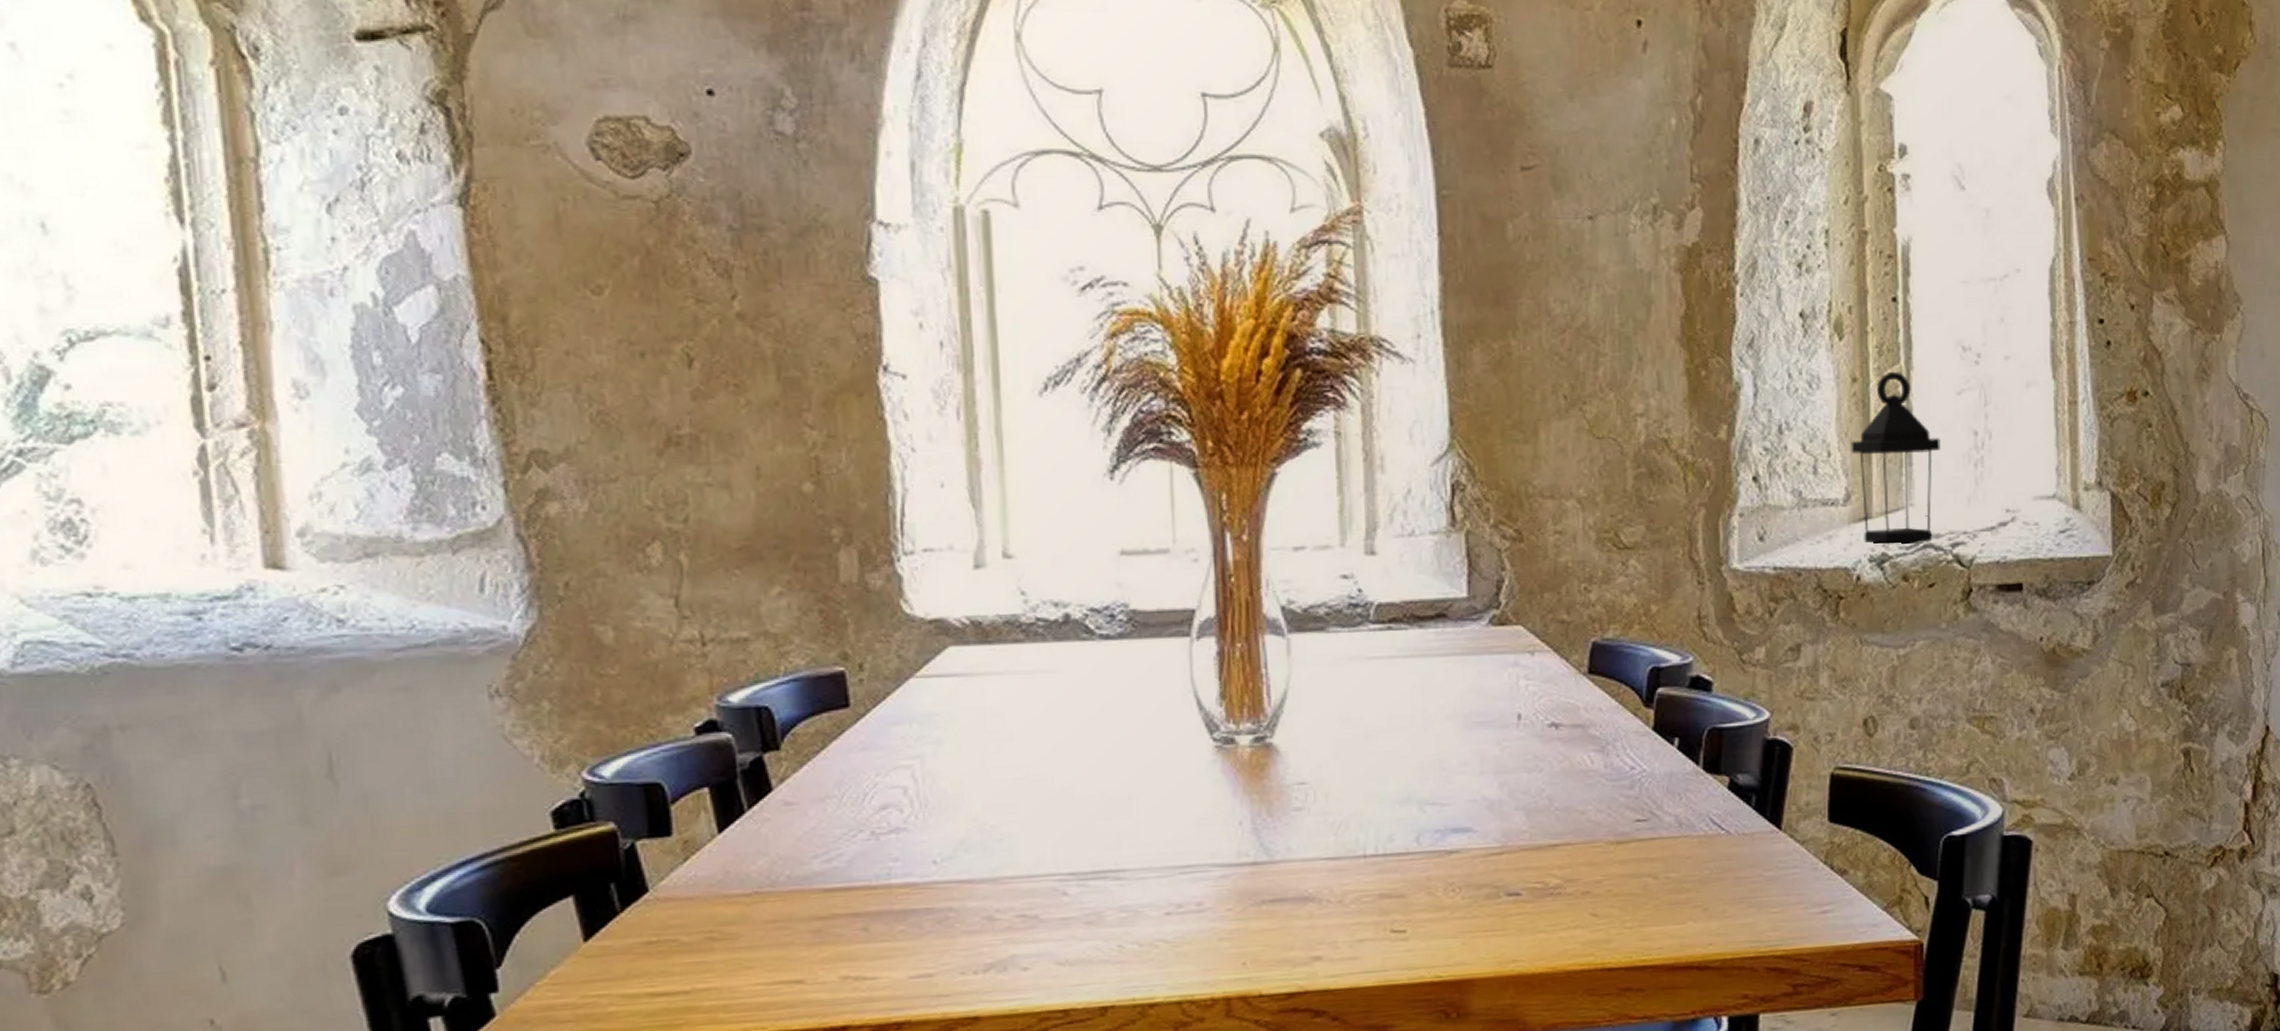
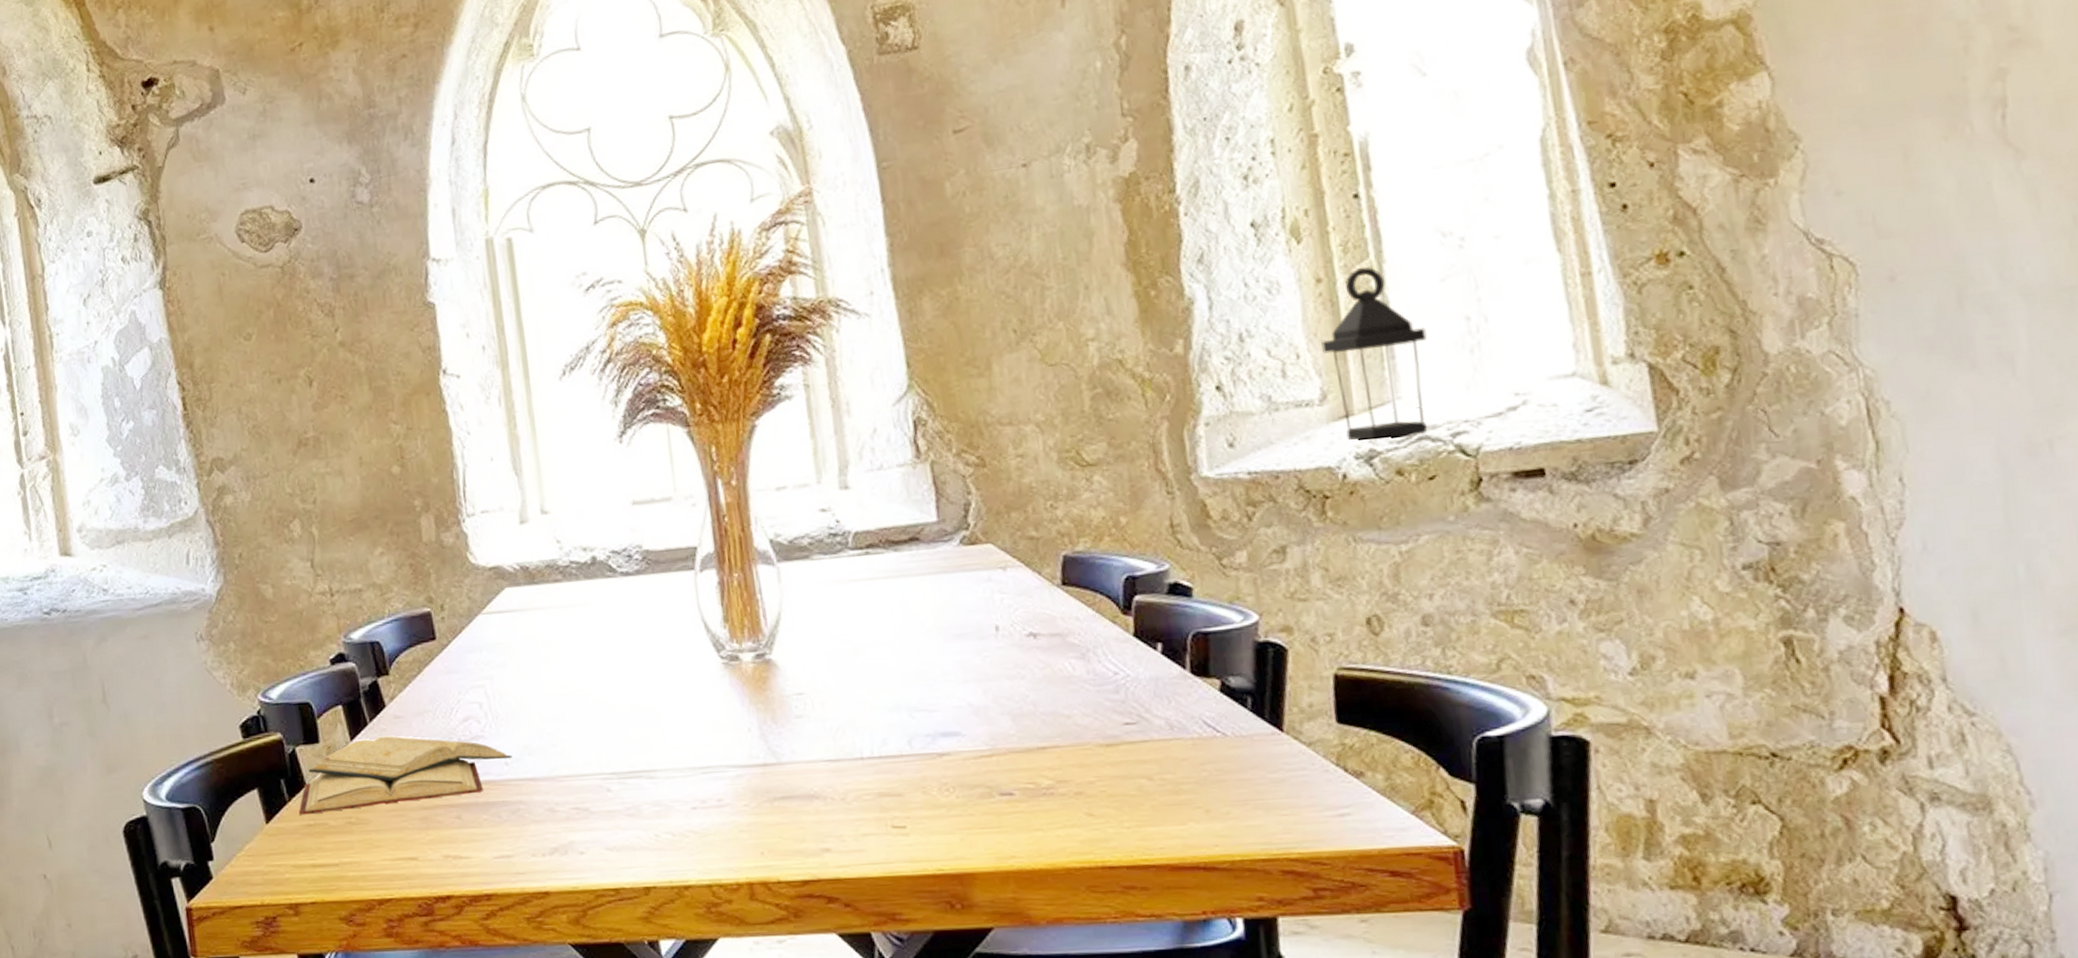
diary: none [634,827,943,930] -> present [298,736,512,815]

